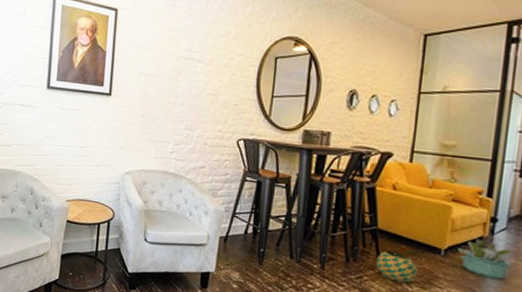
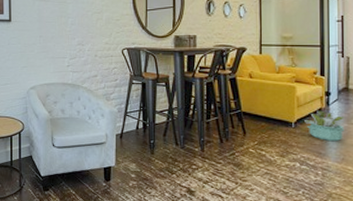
decorative ball: present [375,250,418,283] -> none [243,129,276,154]

